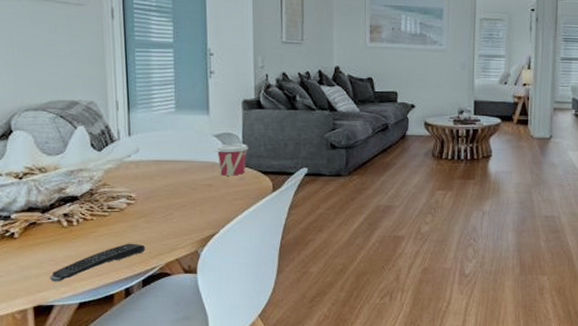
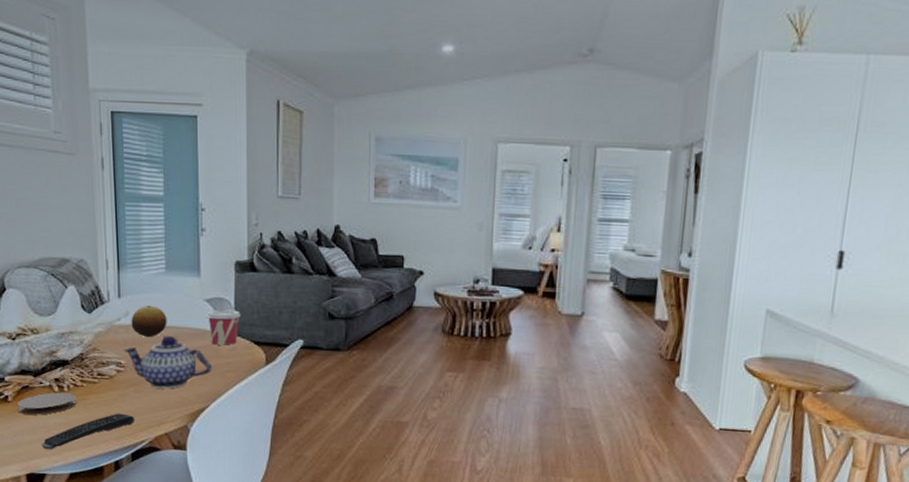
coaster: none [24,226,86,250] -> present [17,392,76,415]
teapot: none [133,170,222,218] -> present [123,336,213,389]
fruit: none [141,141,177,172] -> present [131,305,167,338]

